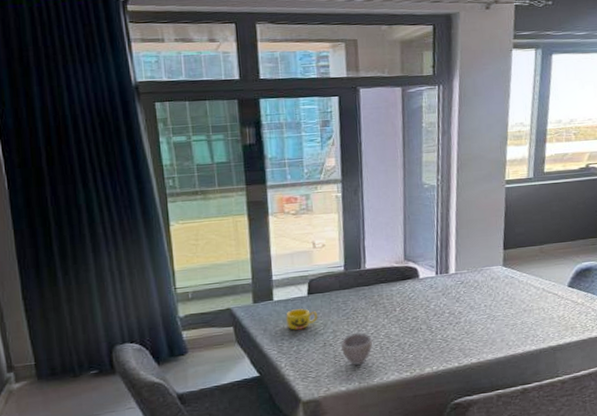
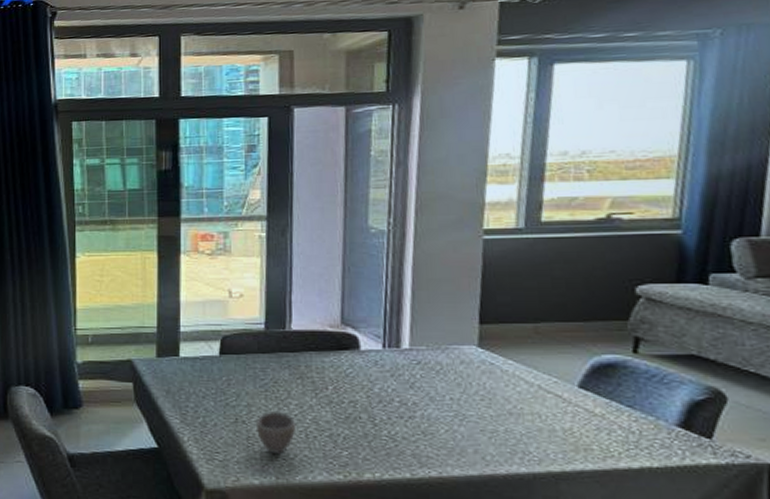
cup: present [286,308,318,330] -> none [192,371,230,397]

